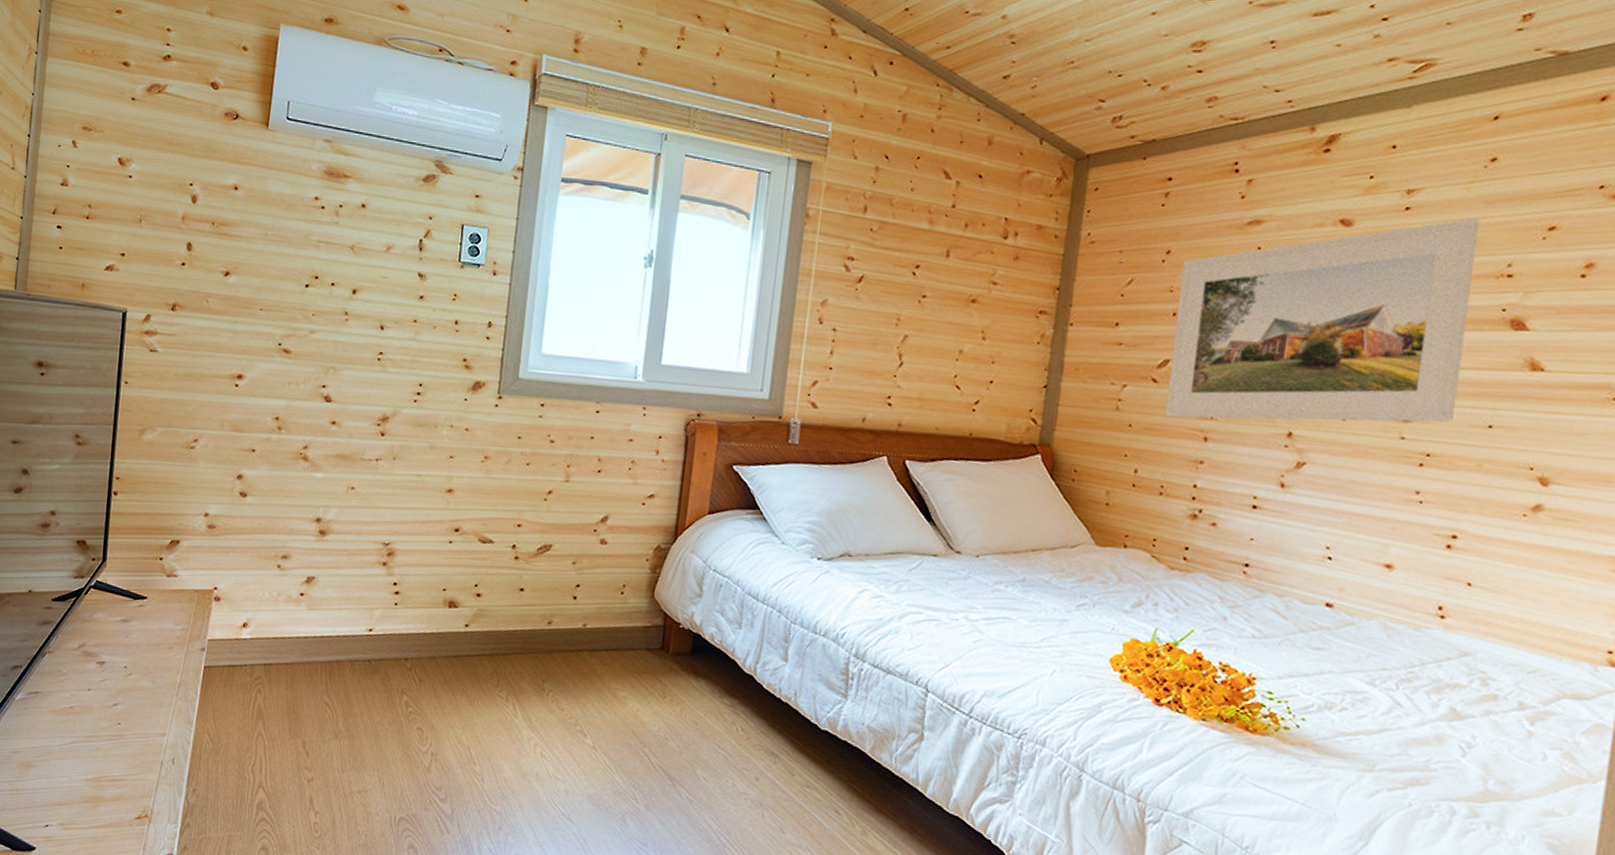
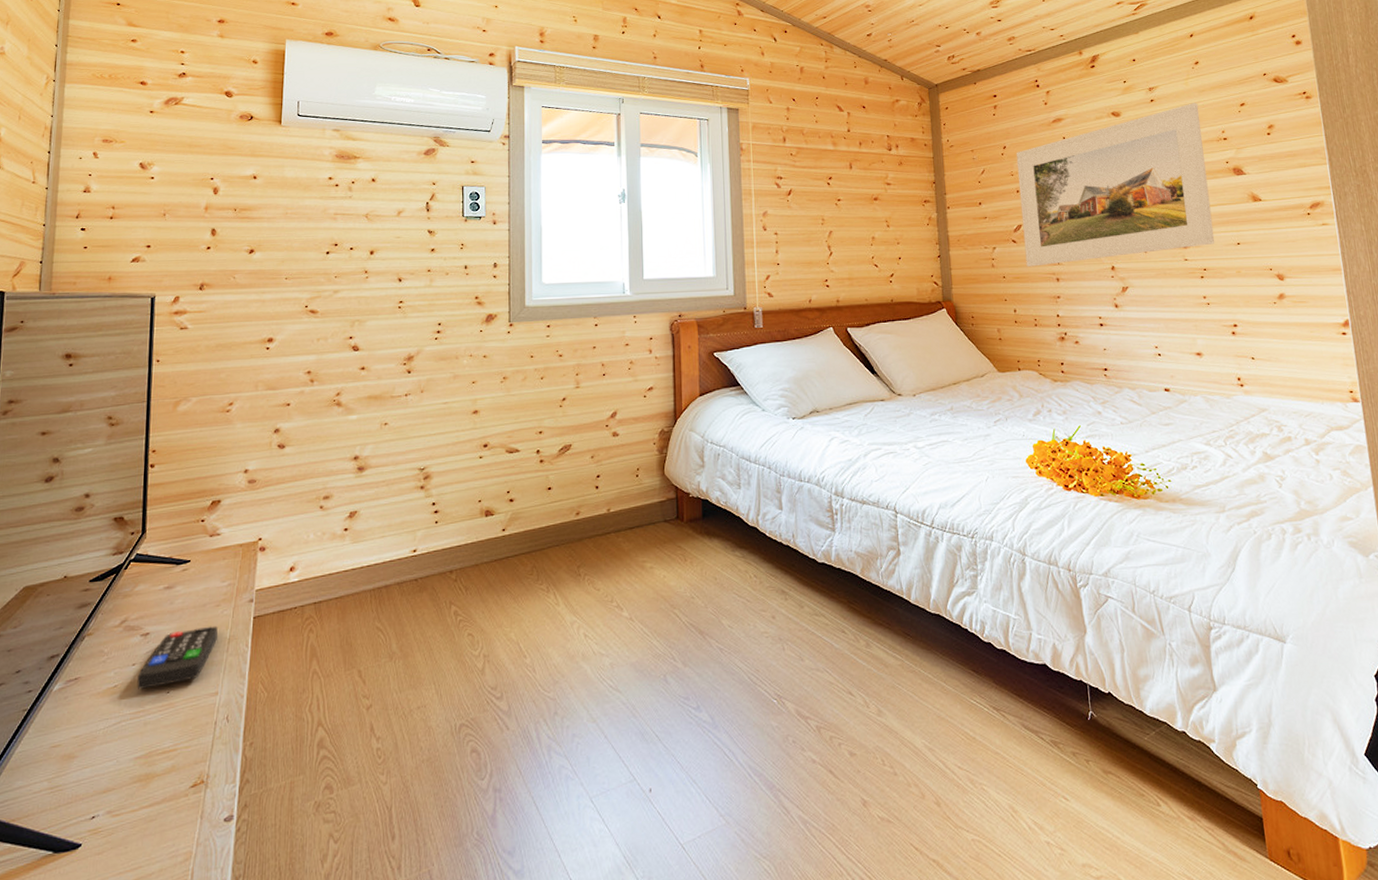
remote control: none [91,665,169,716] -> present [137,626,218,689]

